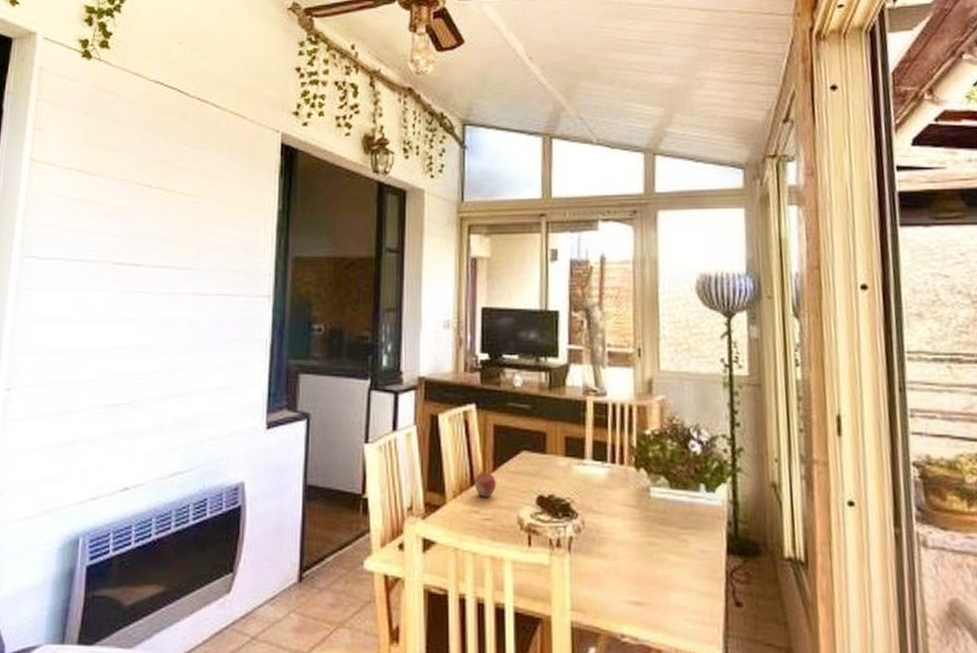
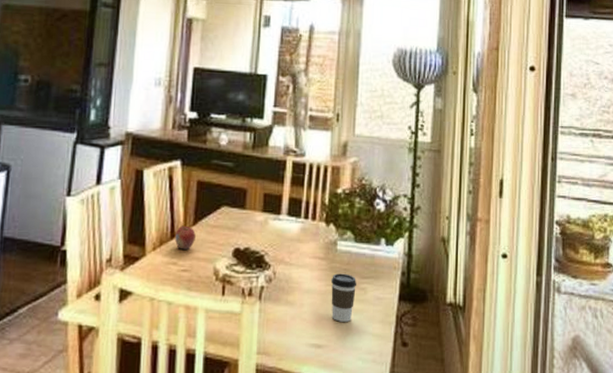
coffee cup: none [647,523,676,577] -> present [331,273,356,322]

